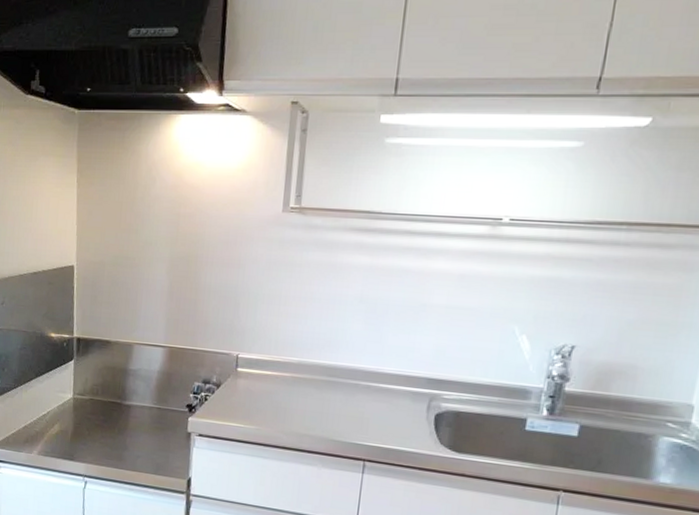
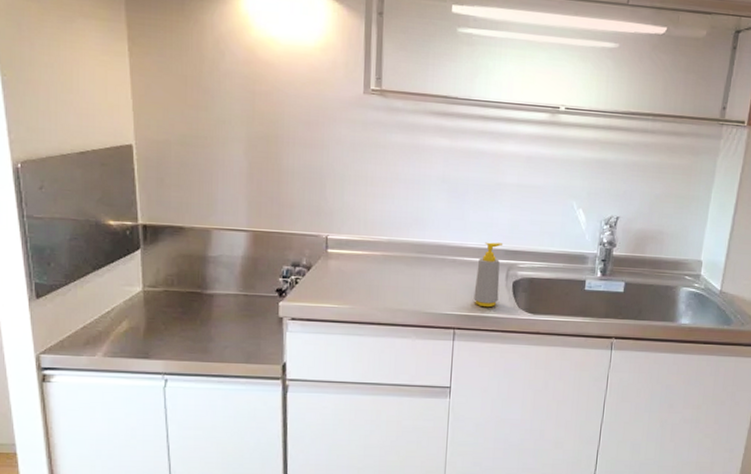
soap bottle: none [388,368,425,441] -> present [474,242,502,308]

